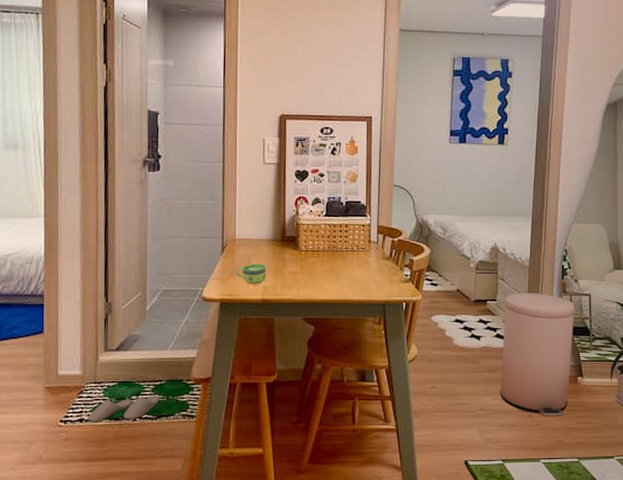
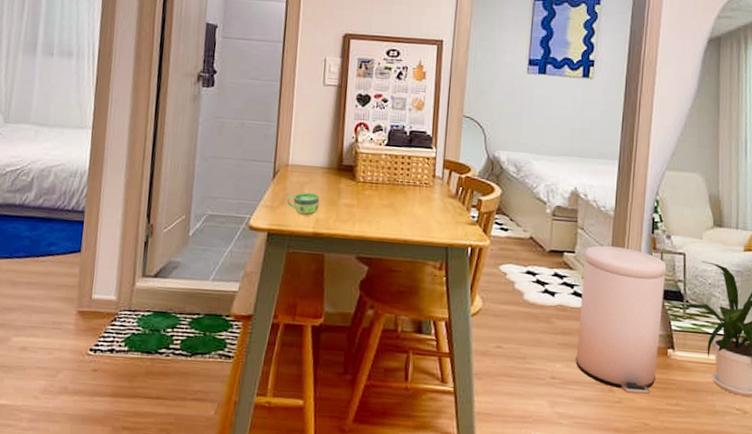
slippers: present [87,395,160,423] -> none [118,329,196,355]

